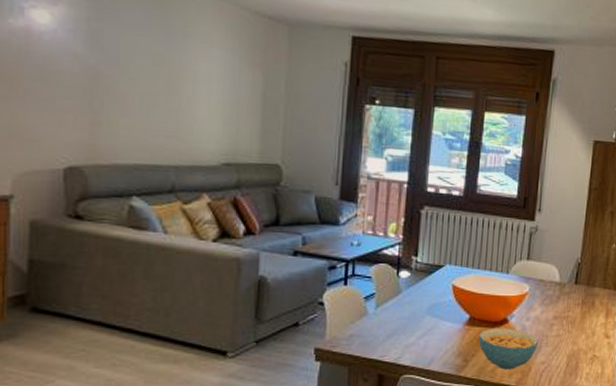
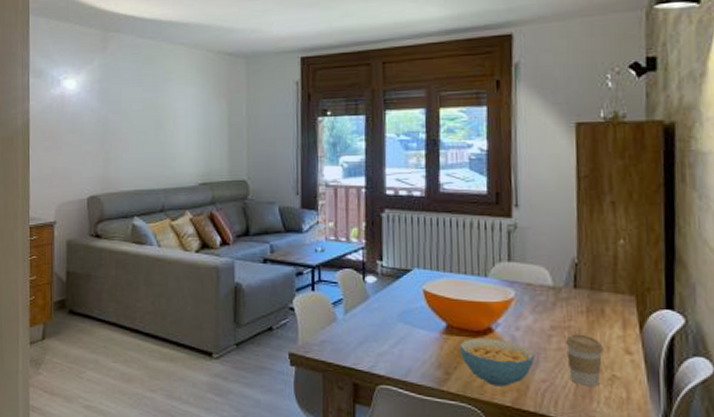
coffee cup: none [562,322,590,365] -> present [564,334,604,386]

